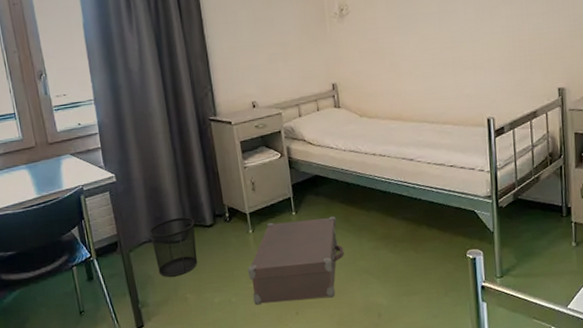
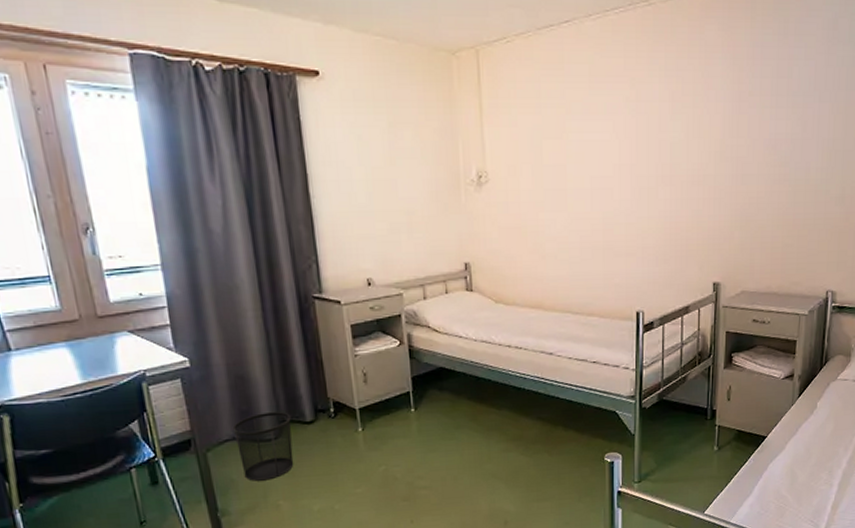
suitcase: present [248,216,344,305] -> none [355,414,469,513]

